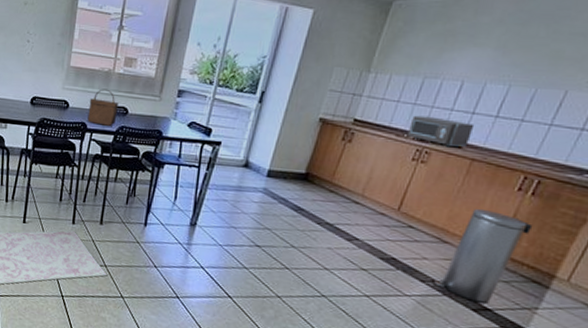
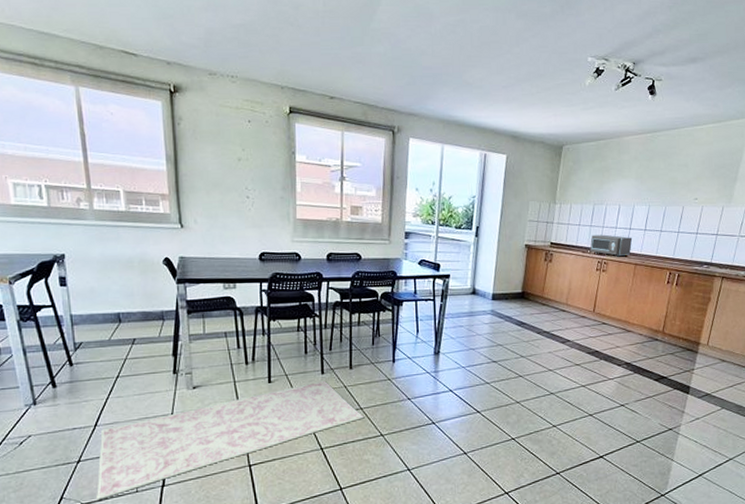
handbag: present [87,89,119,126] -> none [321,237,351,273]
pedal bin: present [434,208,533,304] -> none [627,301,681,374]

